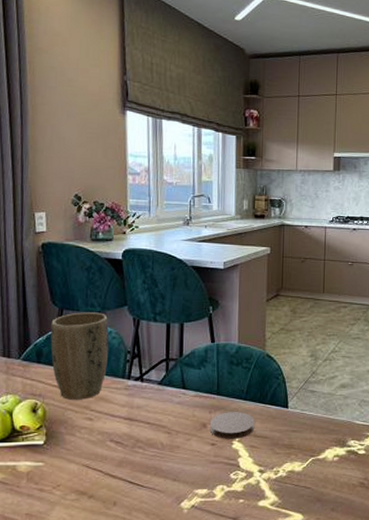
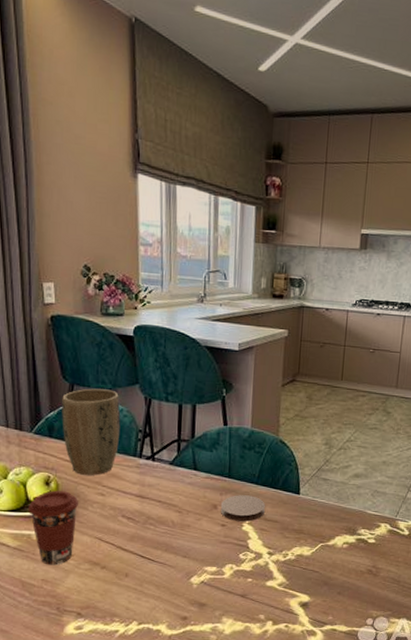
coffee cup: none [13,418,67,498] -> present [27,490,79,565]

